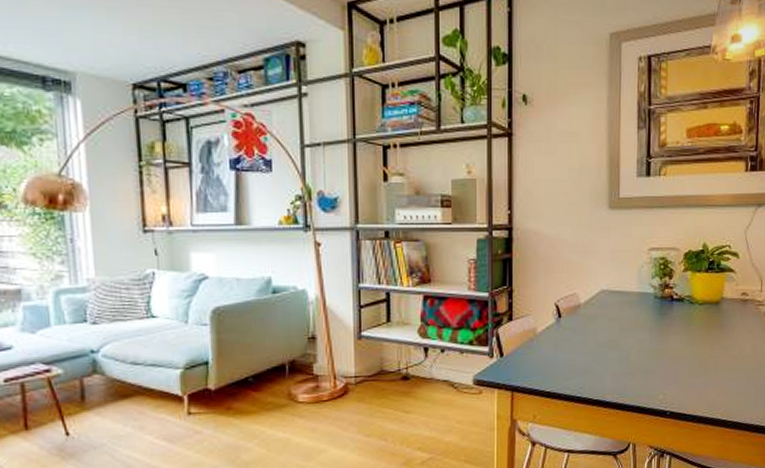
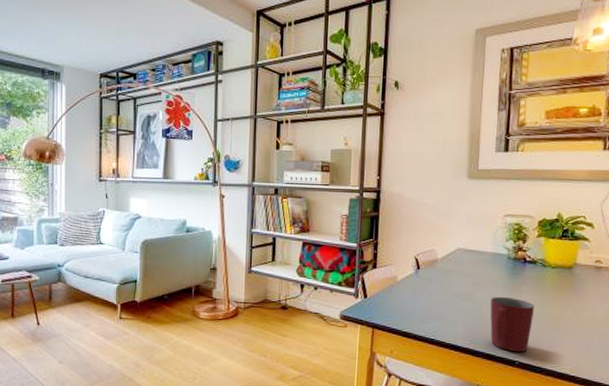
mug: none [638,340,683,402] -> present [490,296,534,353]

